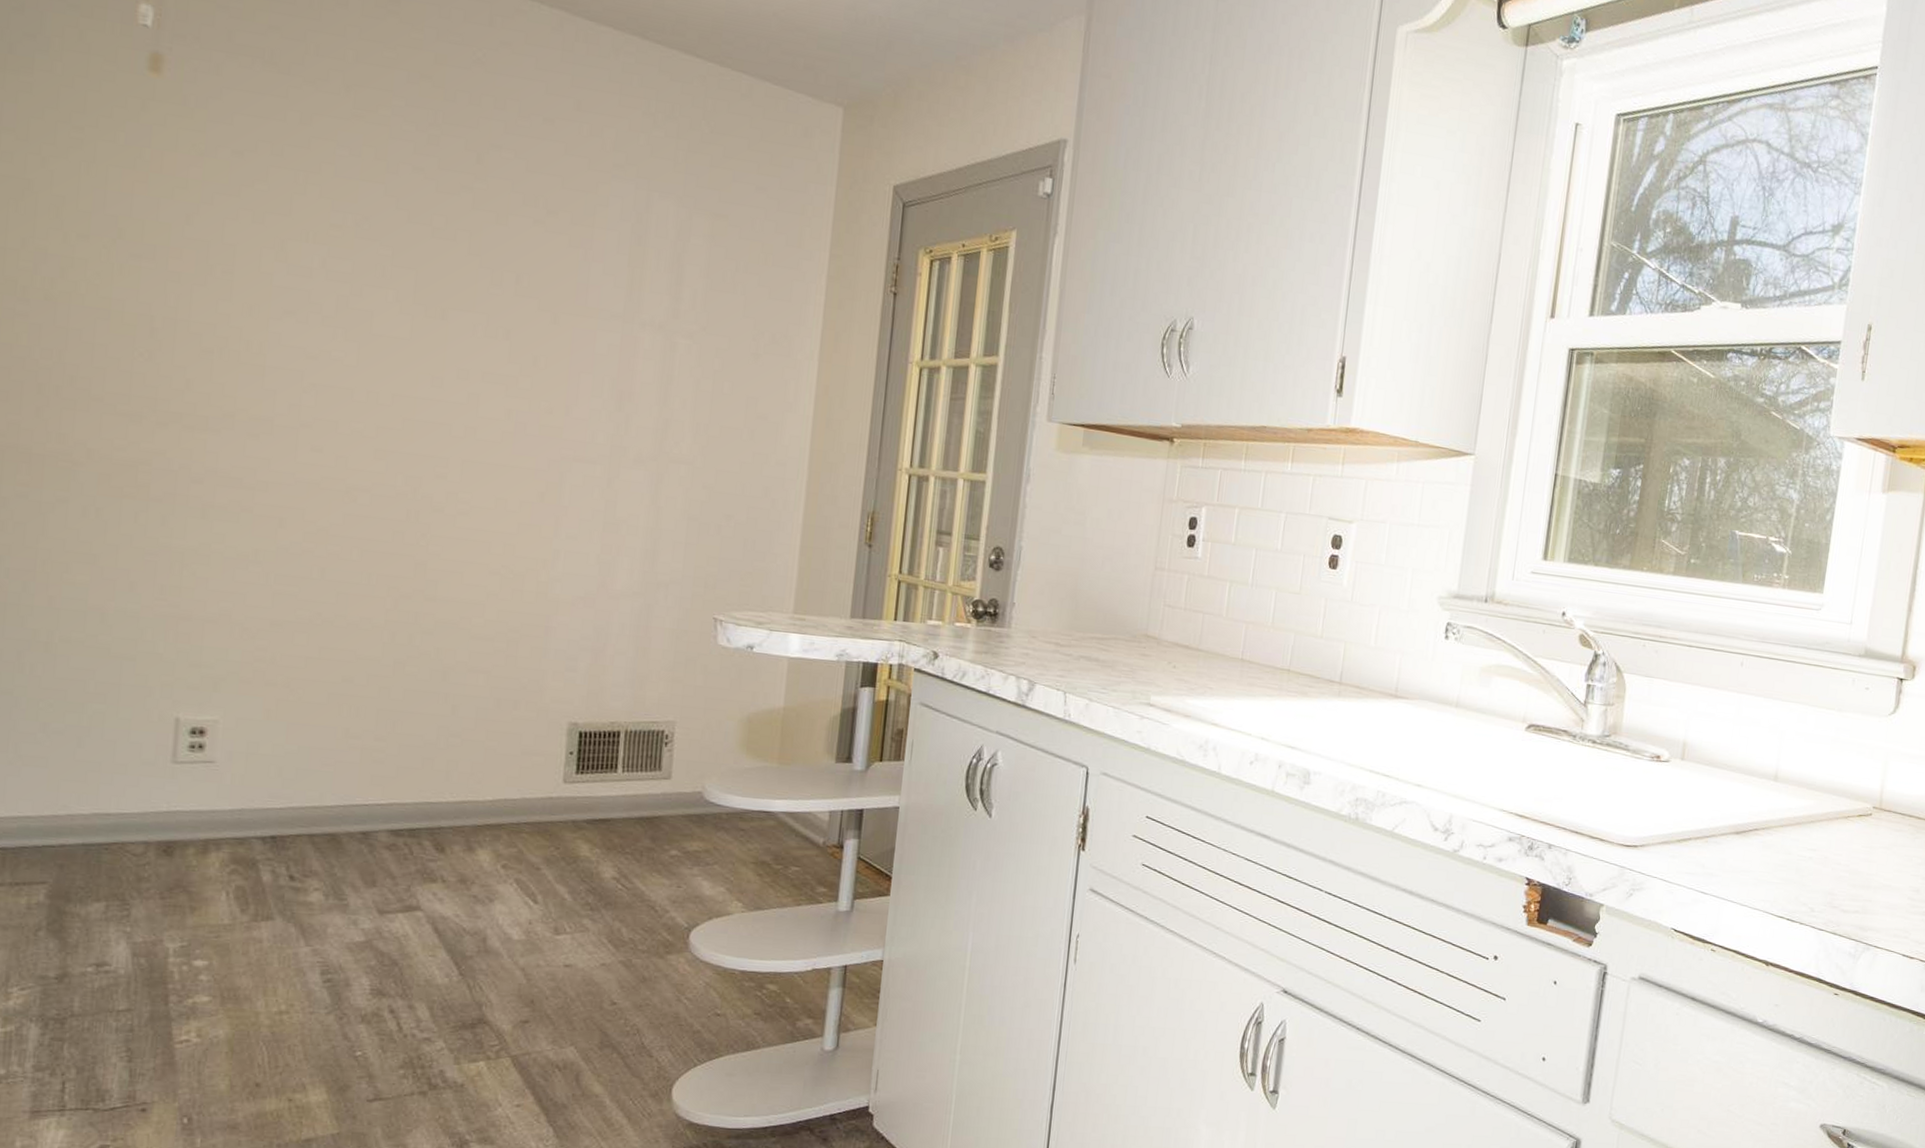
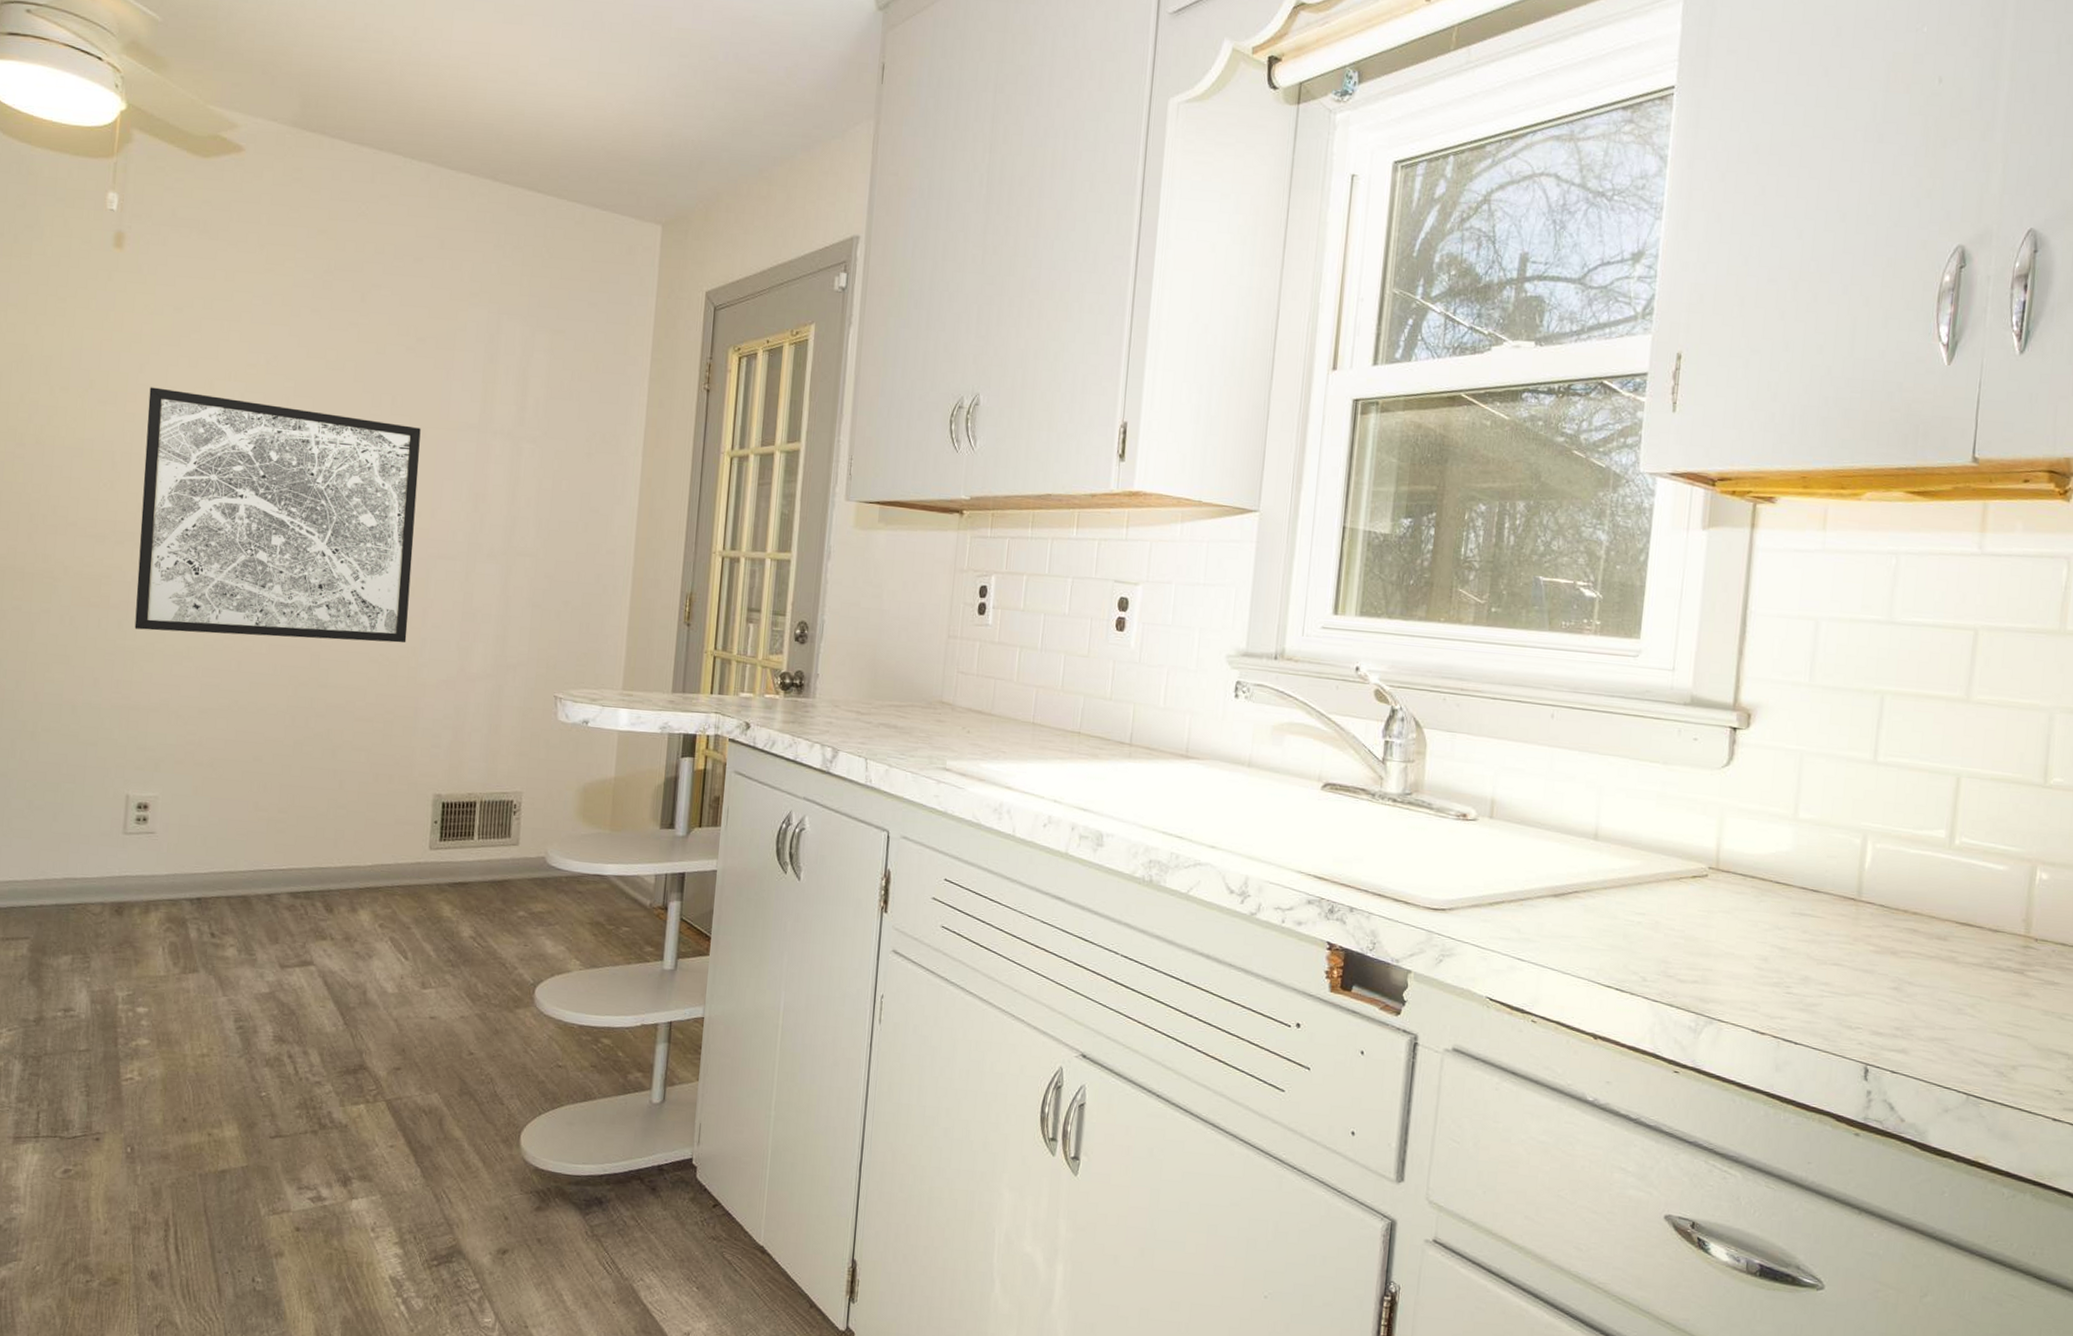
wall art: none [184,242,553,554] -> present [134,387,421,643]

